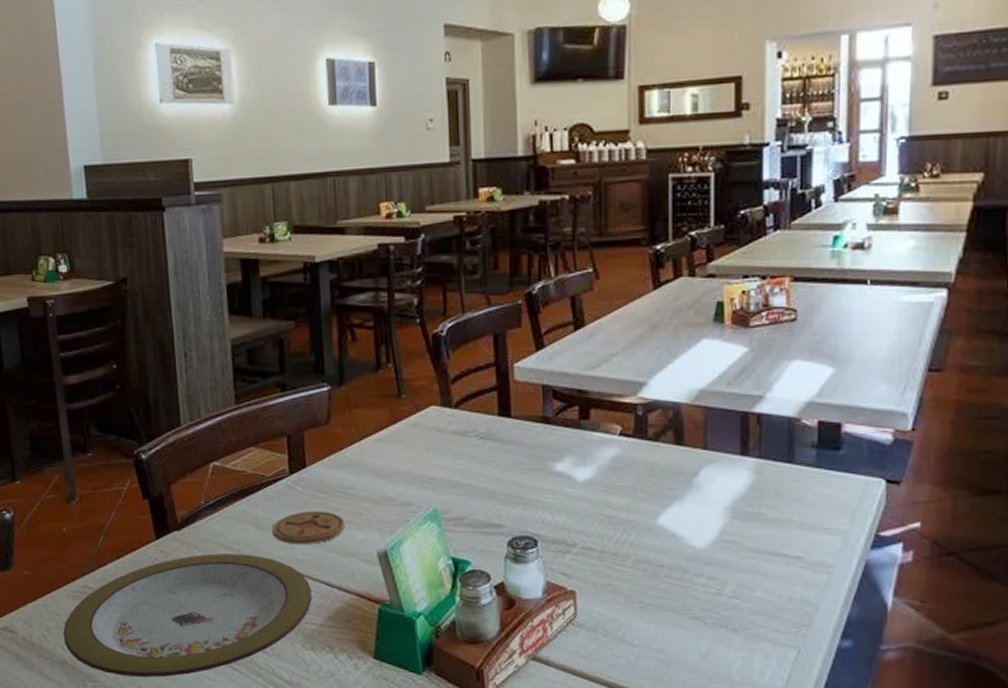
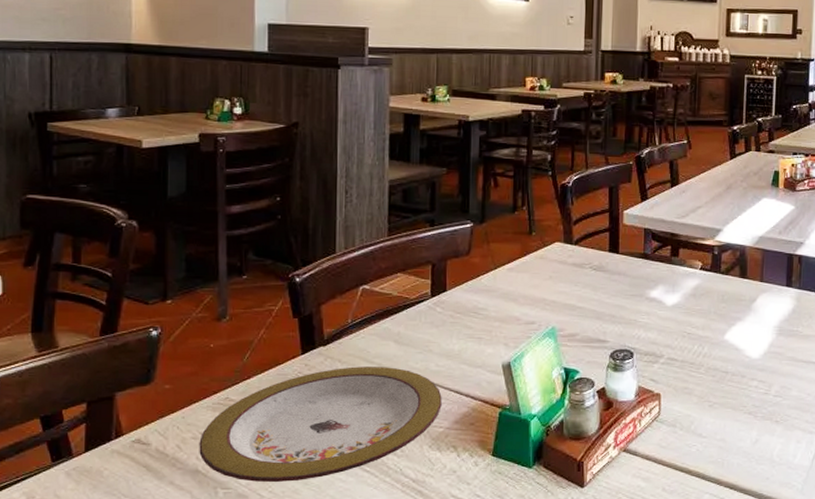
coaster: present [271,510,345,544] -> none [410,328,476,357]

